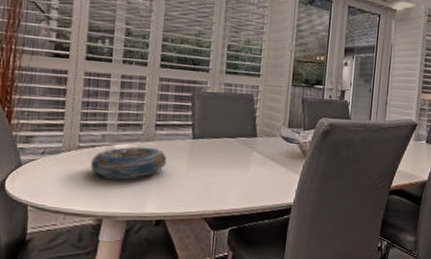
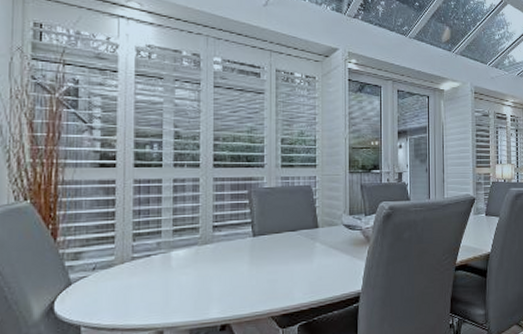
decorative bowl: present [91,146,167,179] -> none [147,250,227,288]

